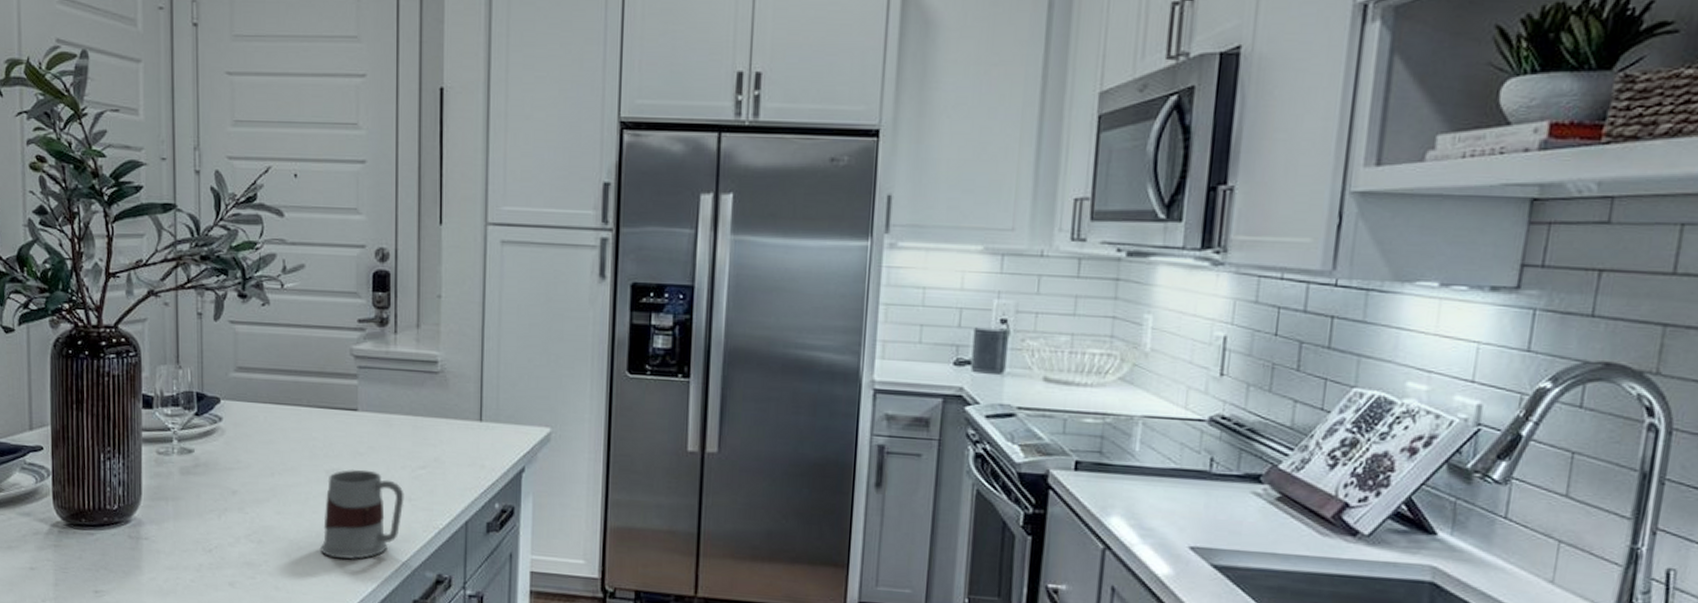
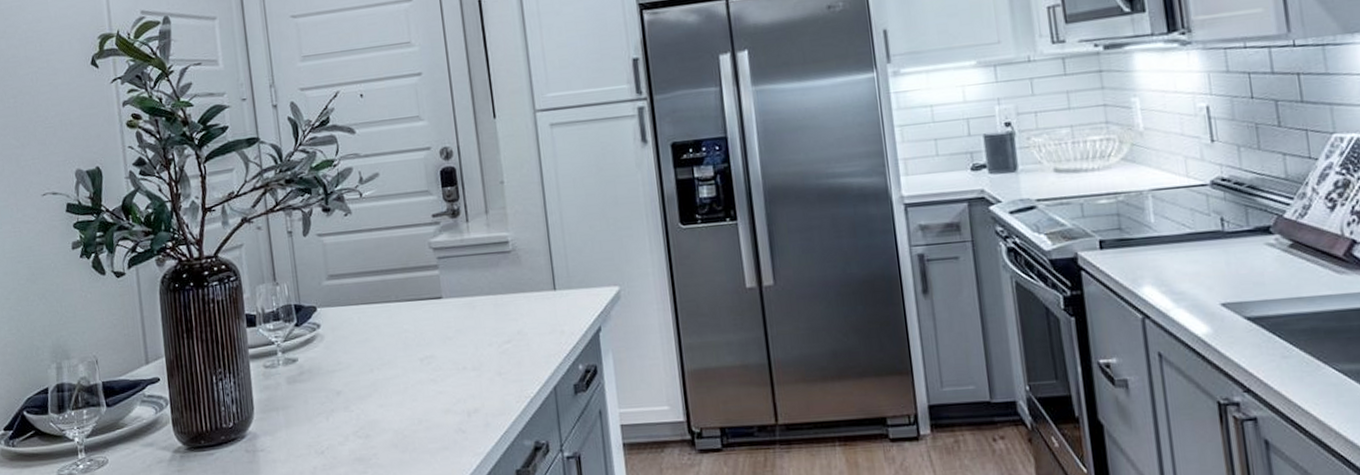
mug: present [319,469,404,560] -> none [423,352,495,441]

